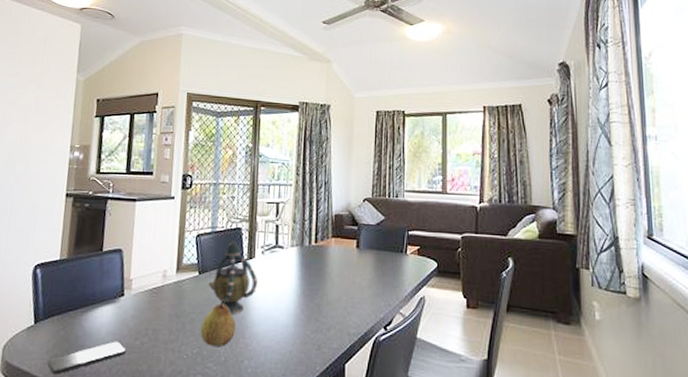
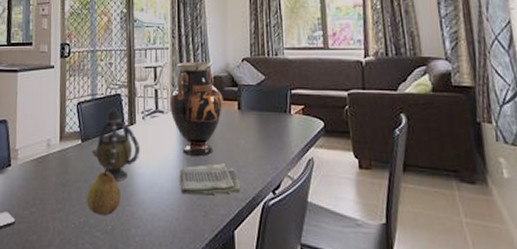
vase: none [289,199,343,292] -> present [169,61,224,156]
dish towel: none [295,299,354,330] -> present [180,163,241,195]

